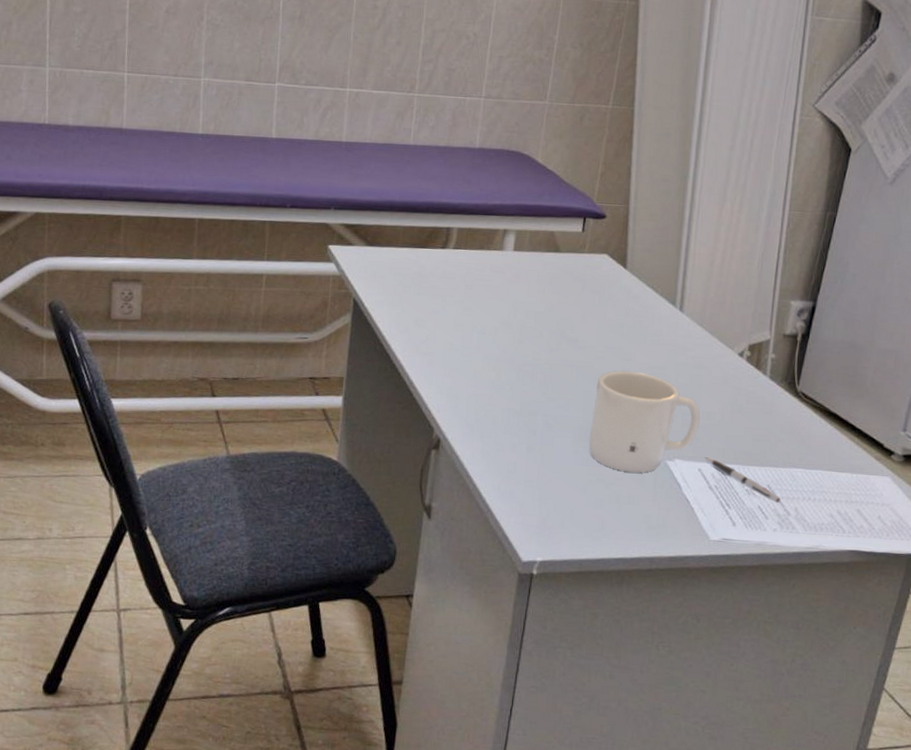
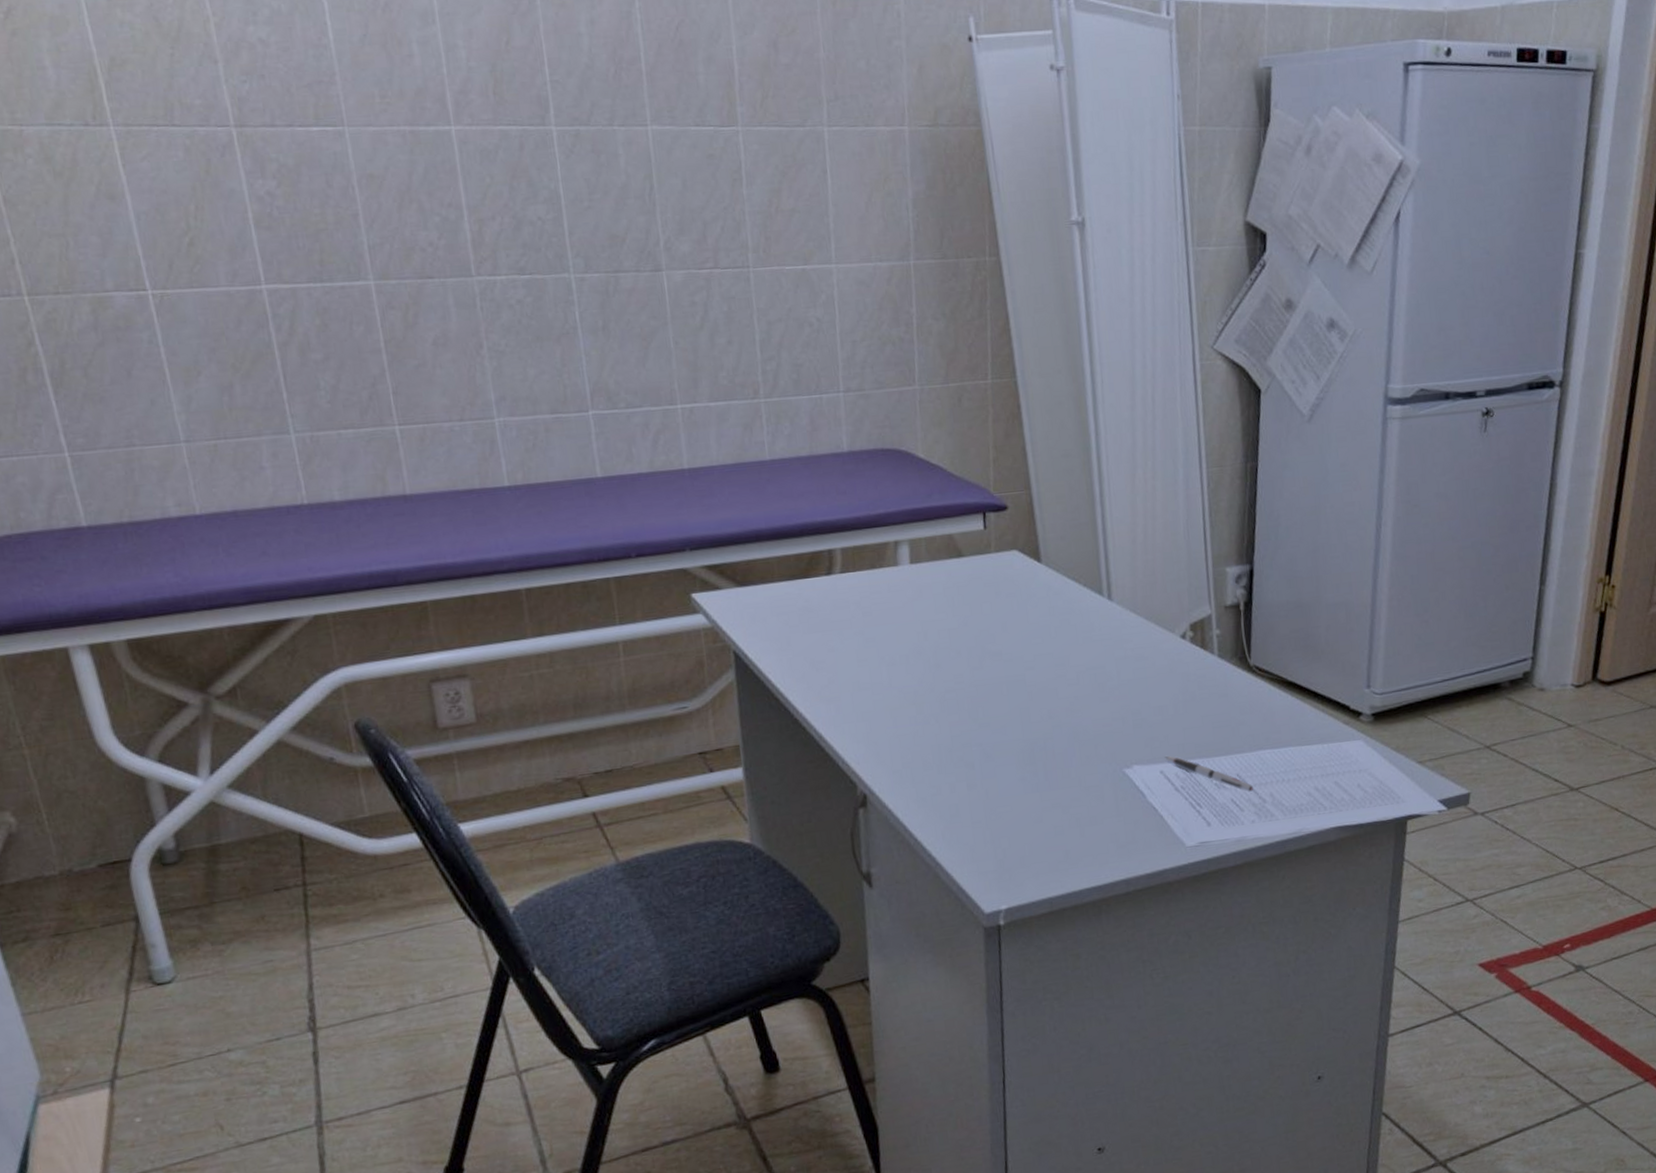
mug: present [589,370,701,473] -> none [1032,676,1153,790]

